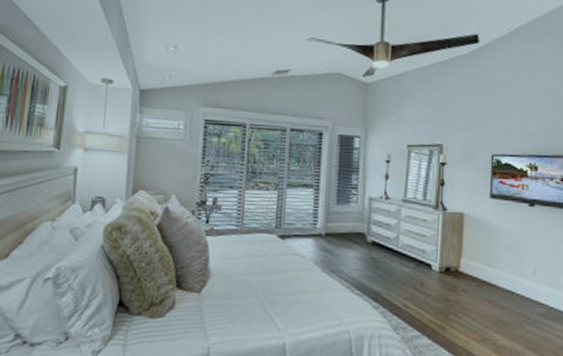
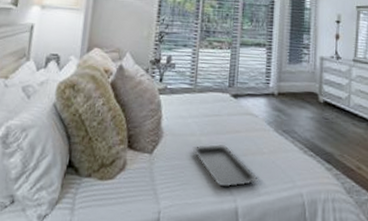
serving tray: none [240,283,307,325] -> present [192,144,259,188]

